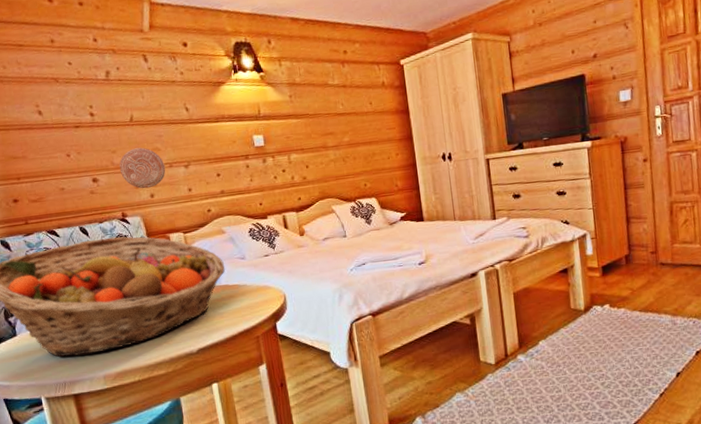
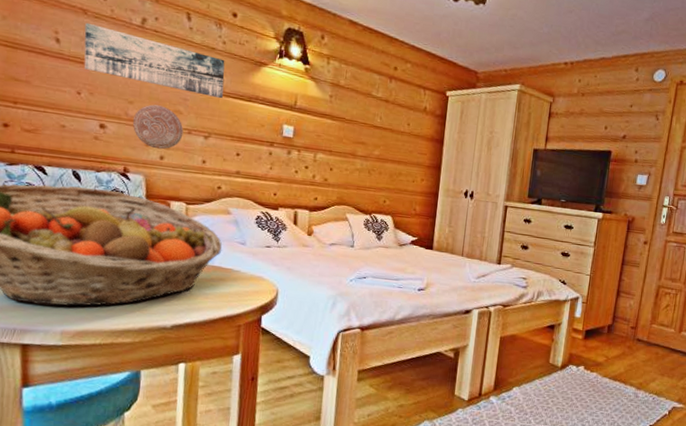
wall art: none [59,89,193,133] -> present [84,22,225,99]

